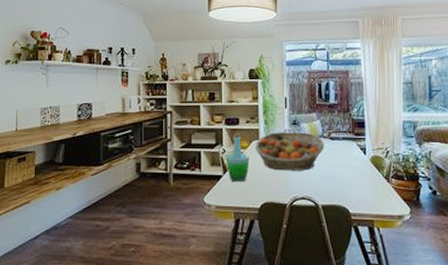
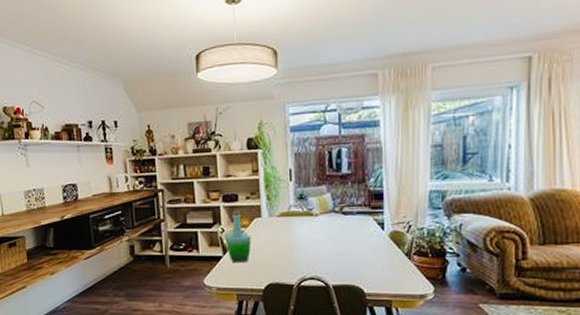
fruit basket: present [254,132,324,171] -> none [256,207,336,250]

